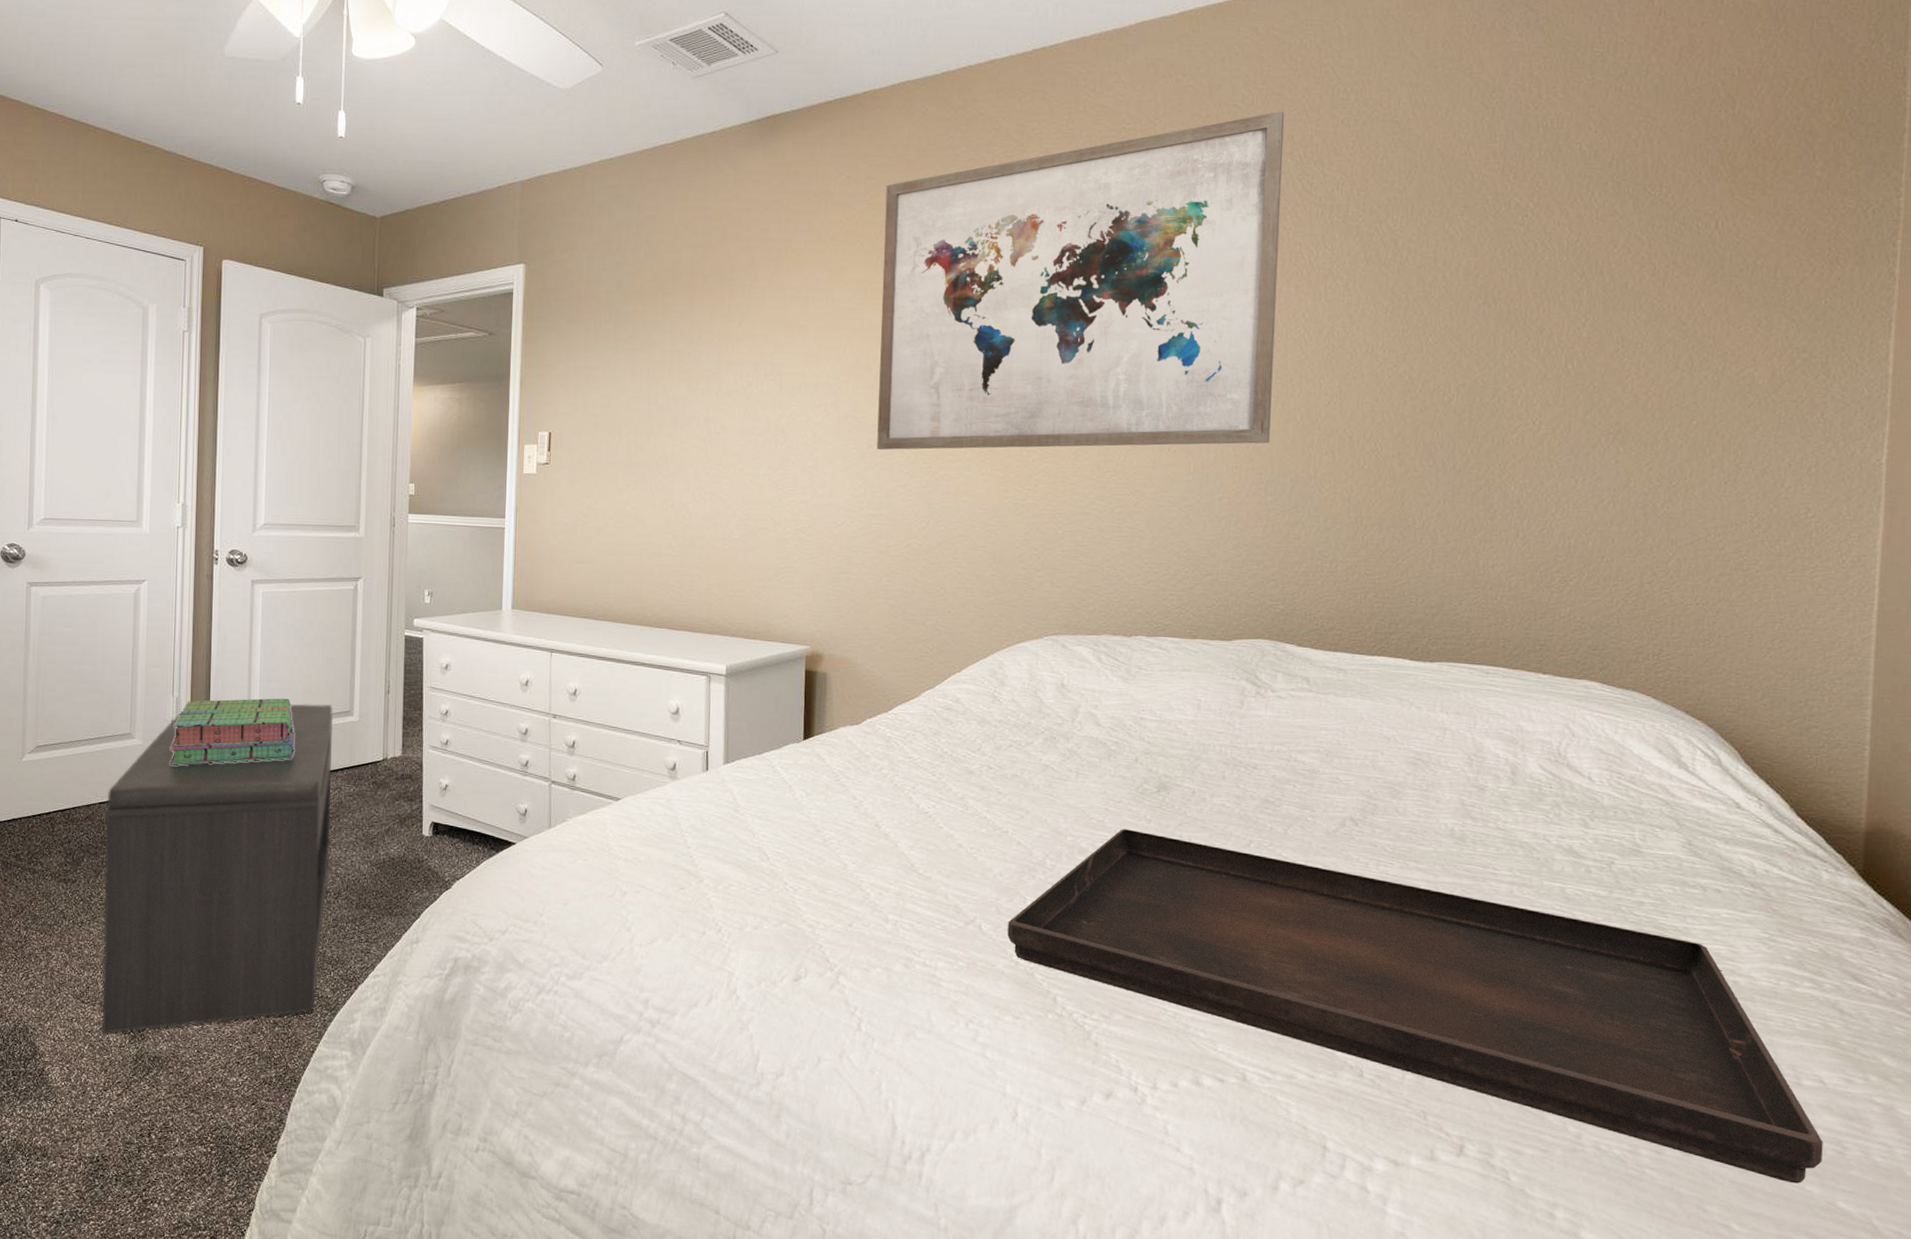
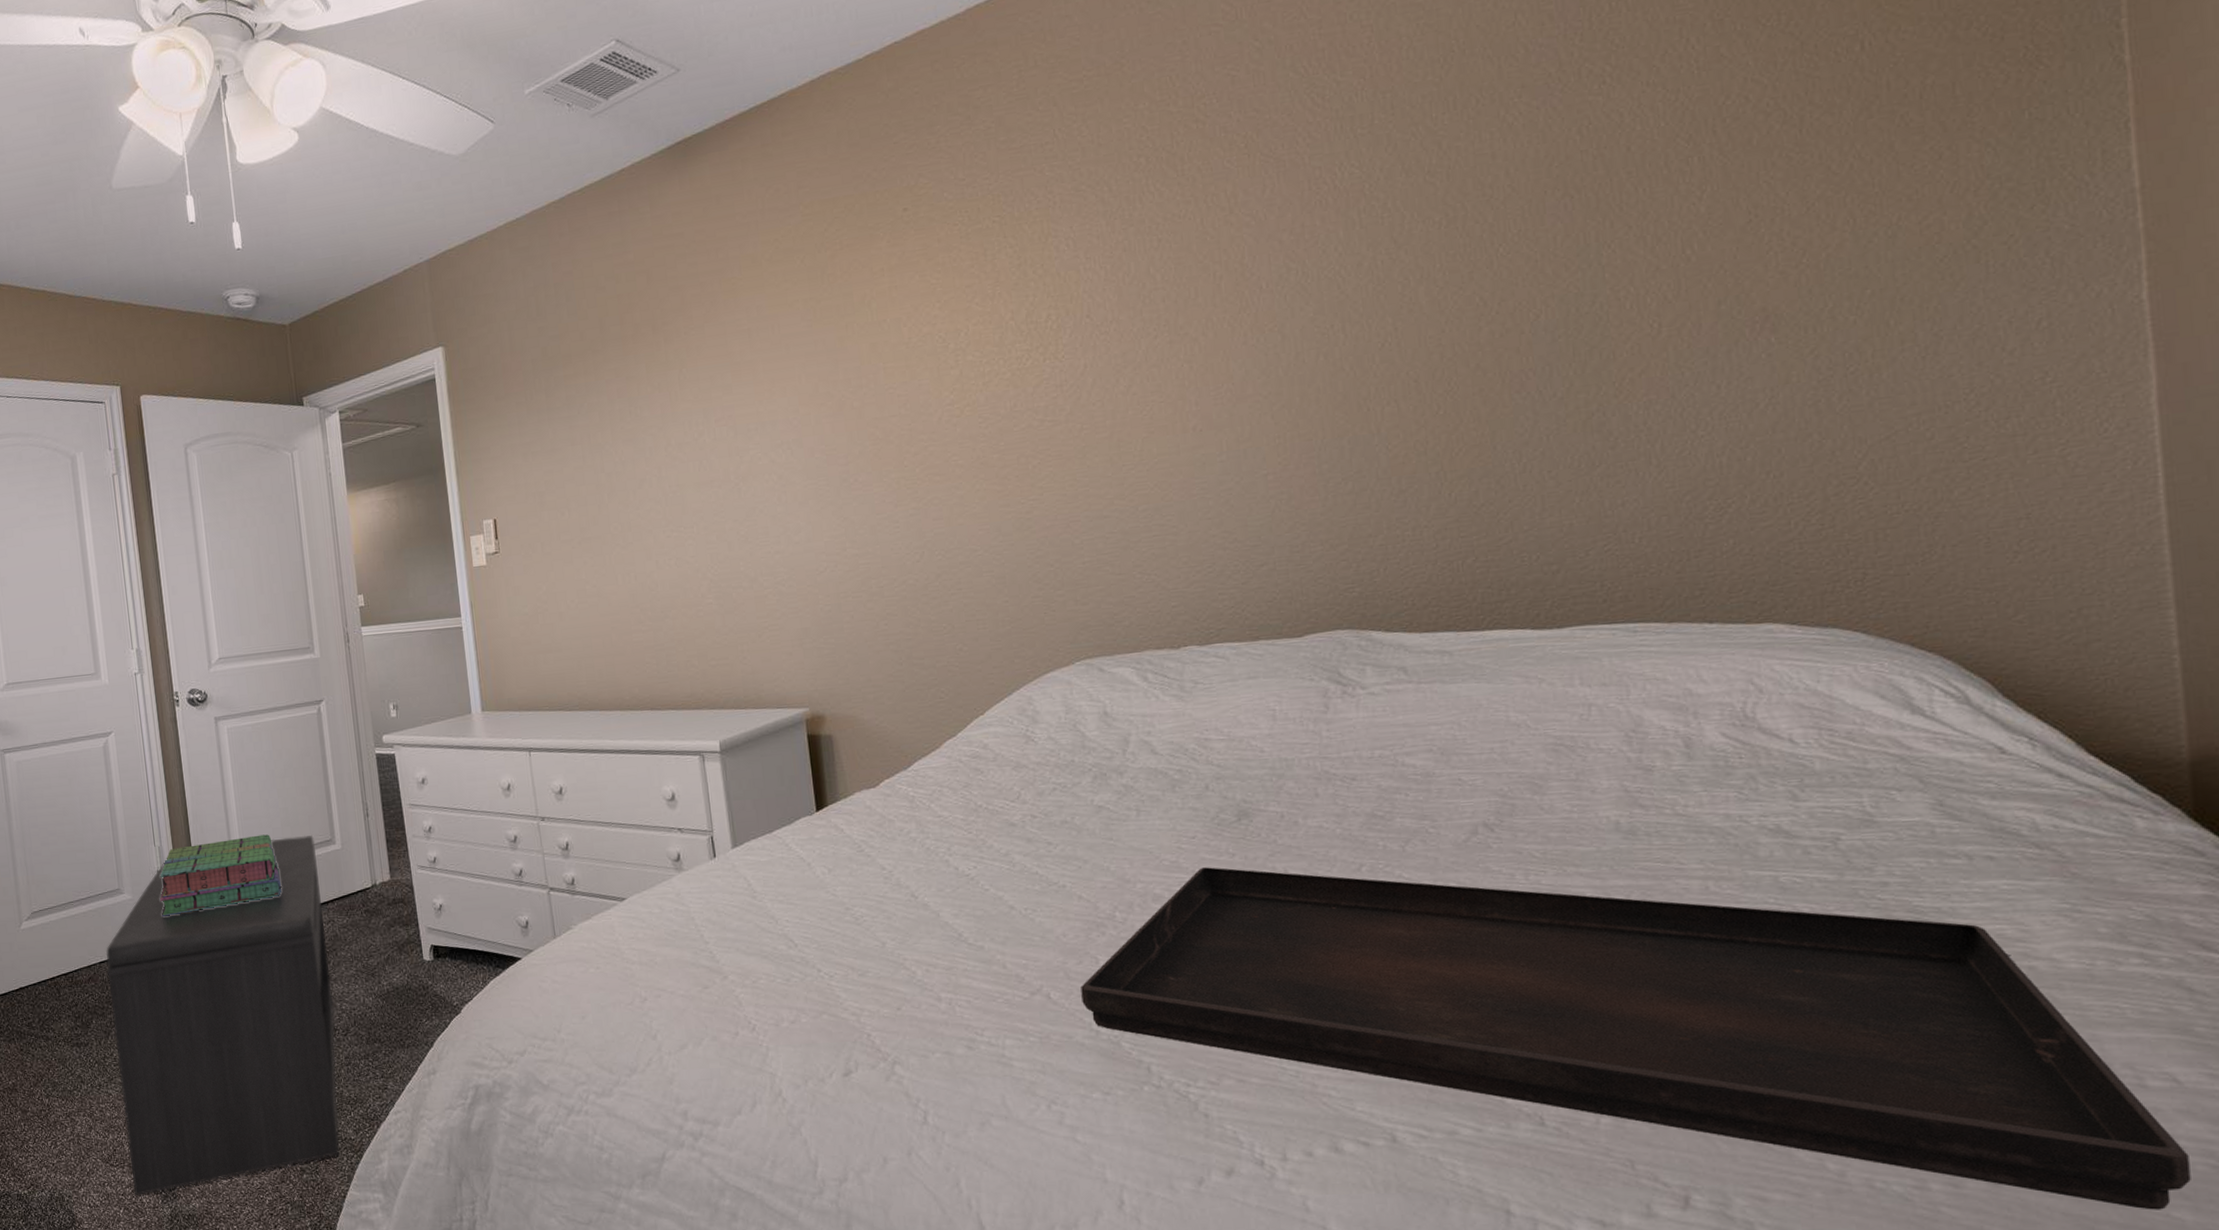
wall art: present [877,111,1285,451] -> none [820,20,1315,483]

